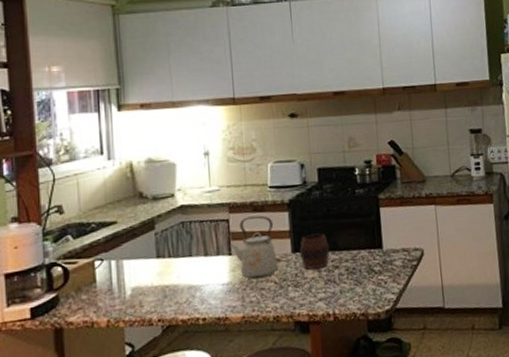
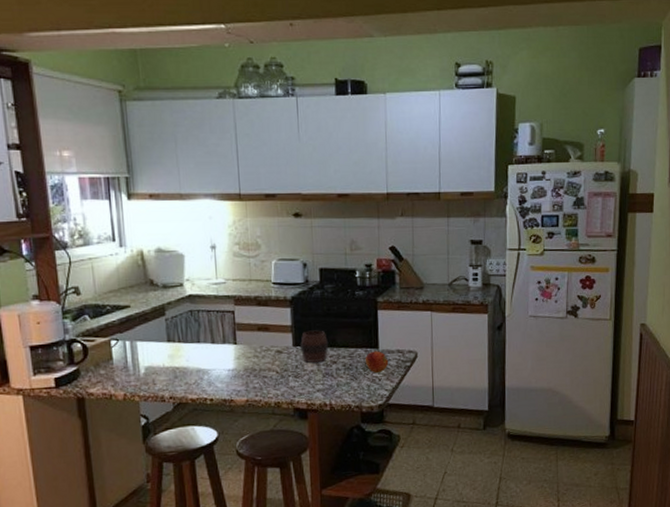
kettle: present [229,215,279,280] -> none [235,309,280,368]
fruit: none [368,251,394,276] -> present [365,351,389,374]

